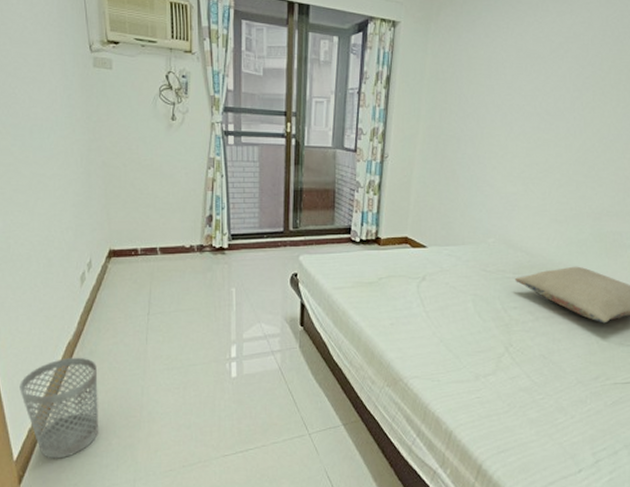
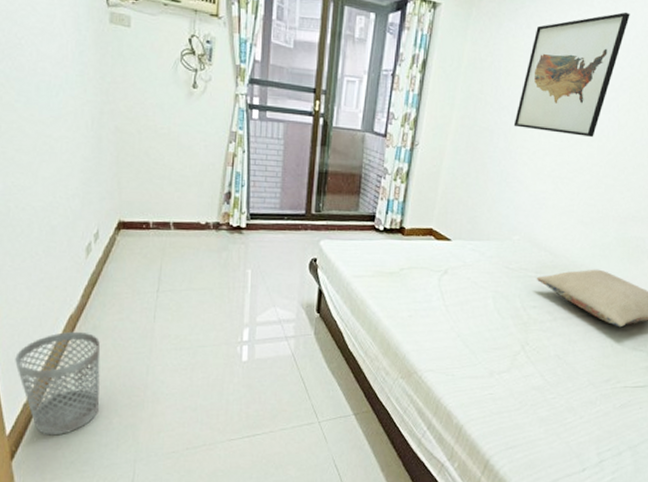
wall art: none [479,13,586,136] -> present [513,12,630,137]

